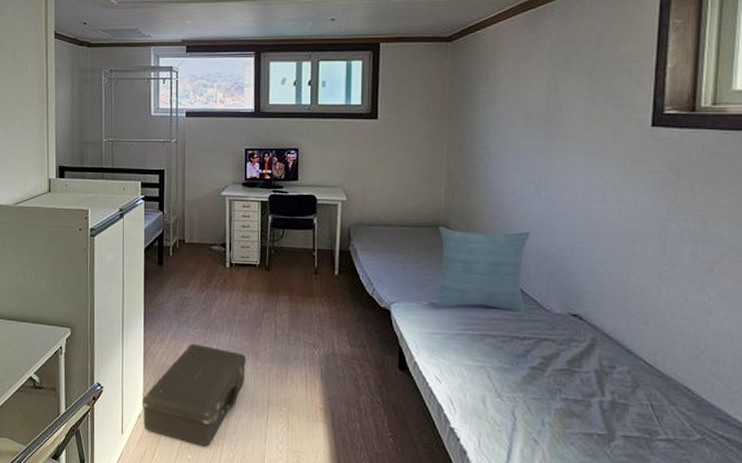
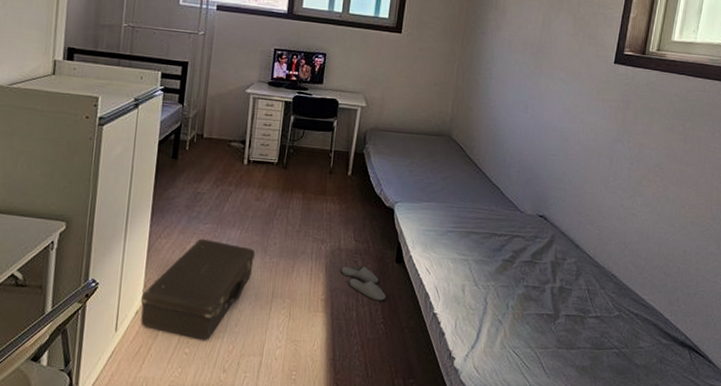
slippers: none [339,372,391,412] -> present [341,265,386,301]
pillow: present [435,226,530,314] -> none [432,135,516,214]

